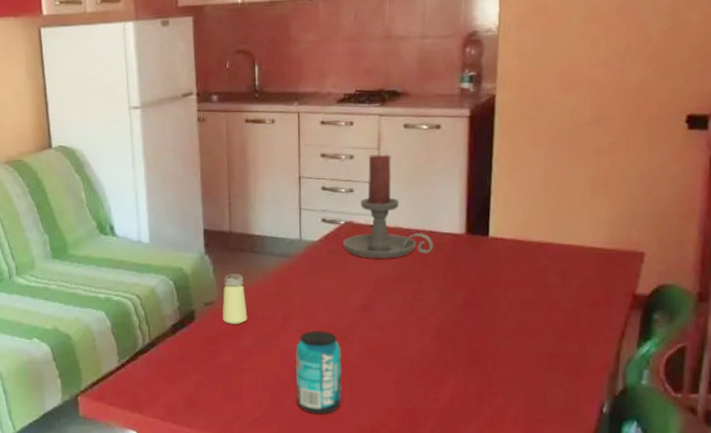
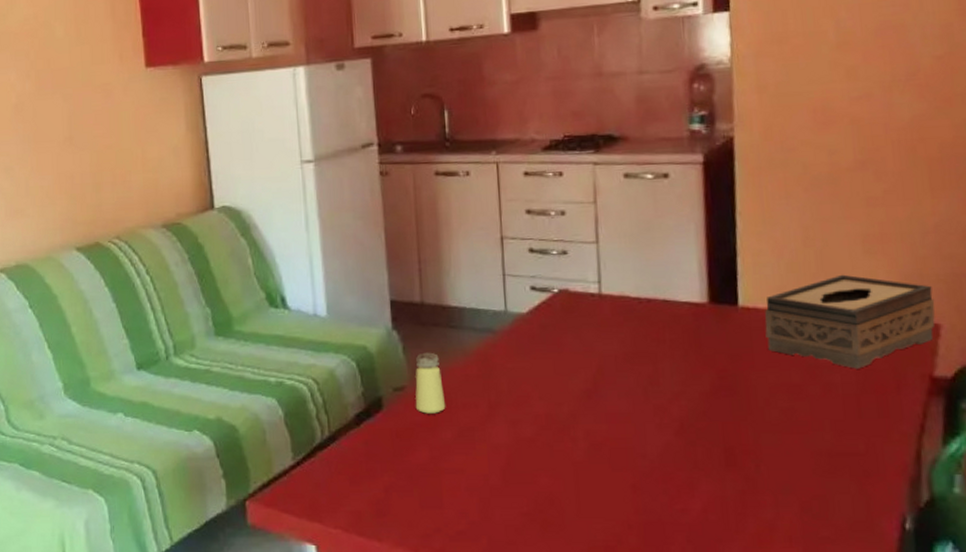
beverage can: present [295,330,343,416] -> none [506,421,567,529]
candle holder: present [343,153,434,259] -> none [558,208,670,334]
tissue box: none [509,211,642,288] -> present [765,274,936,369]

